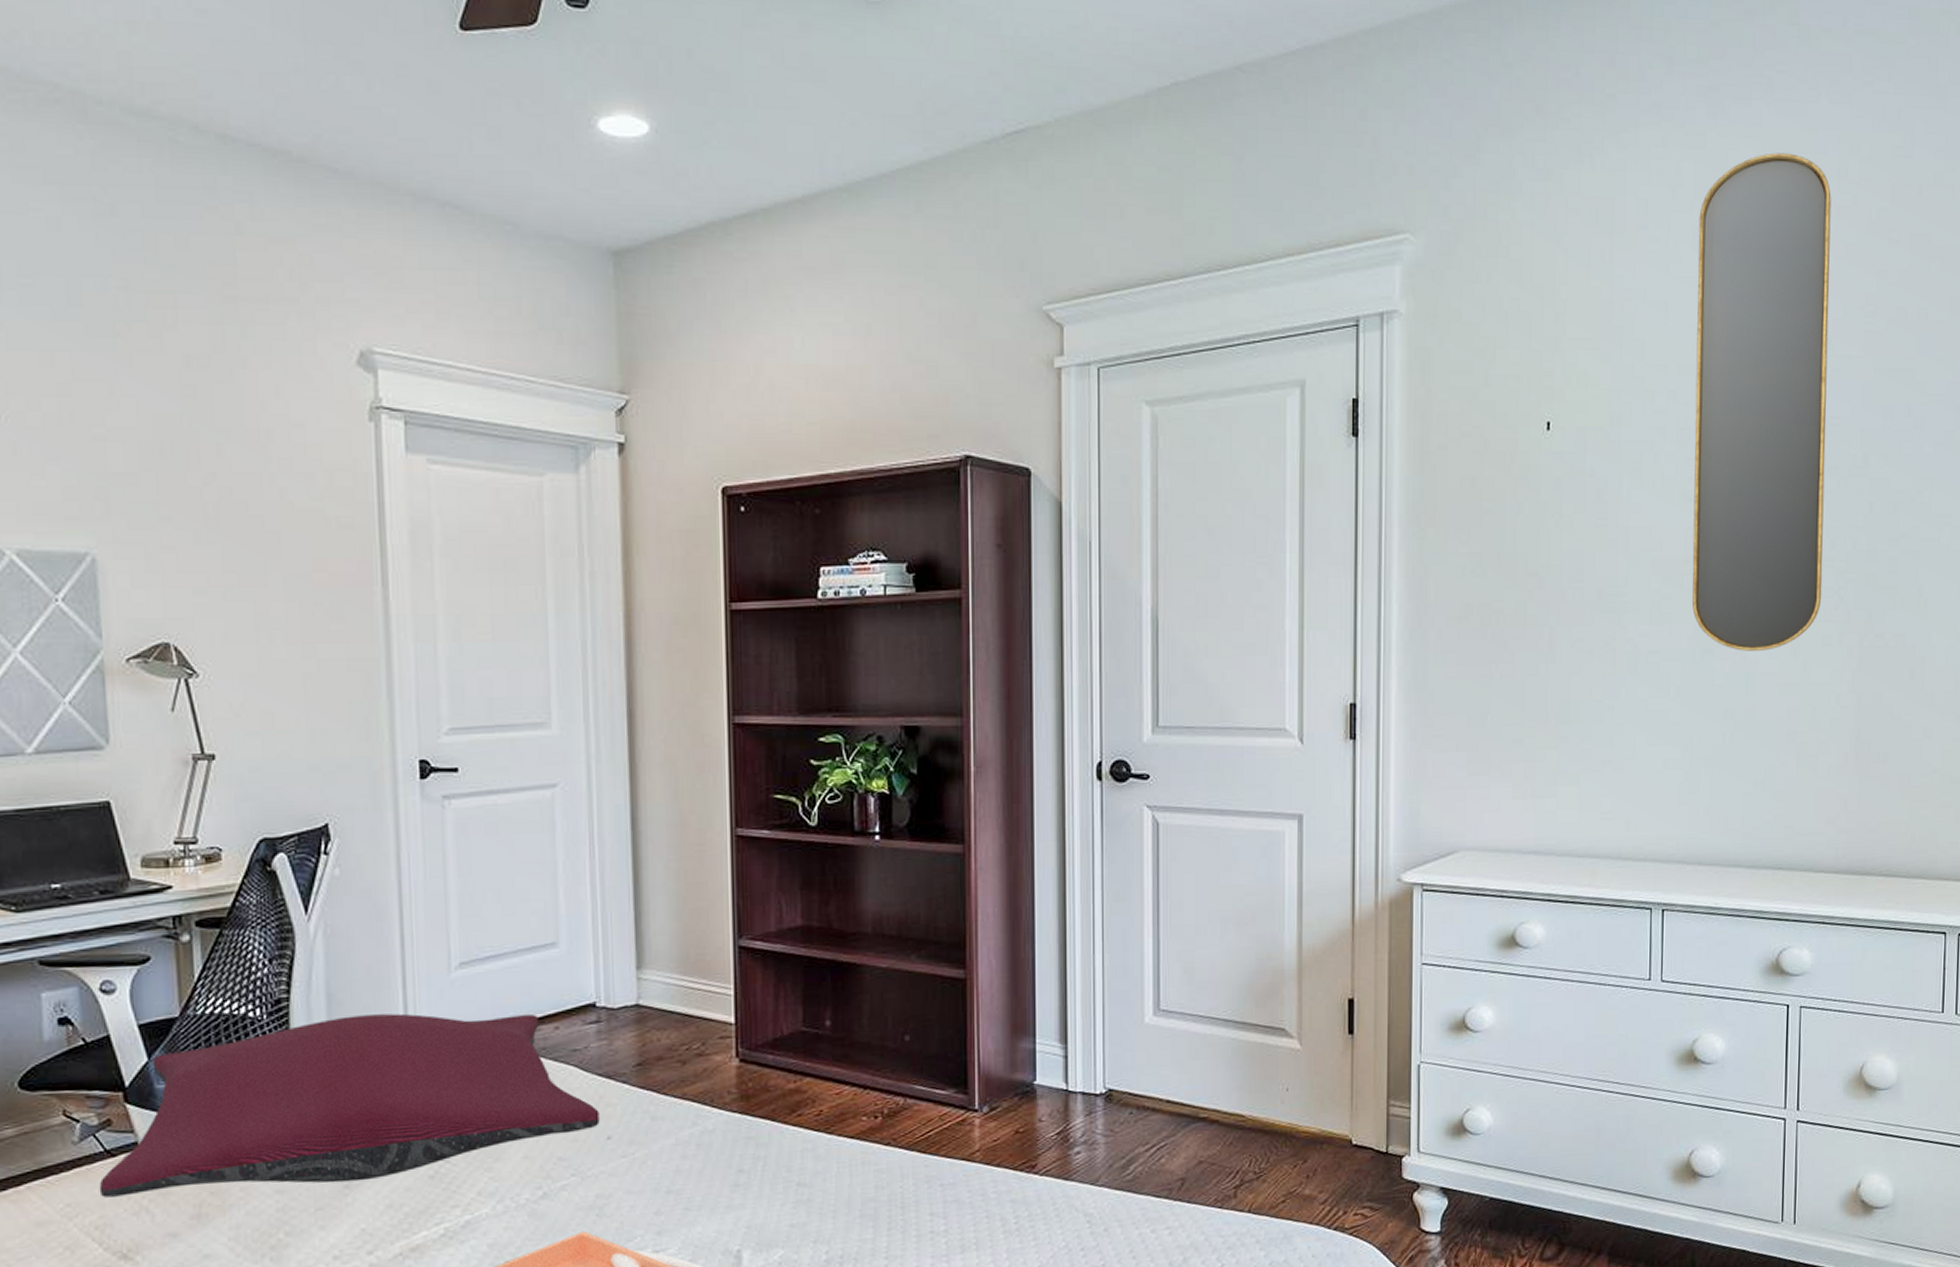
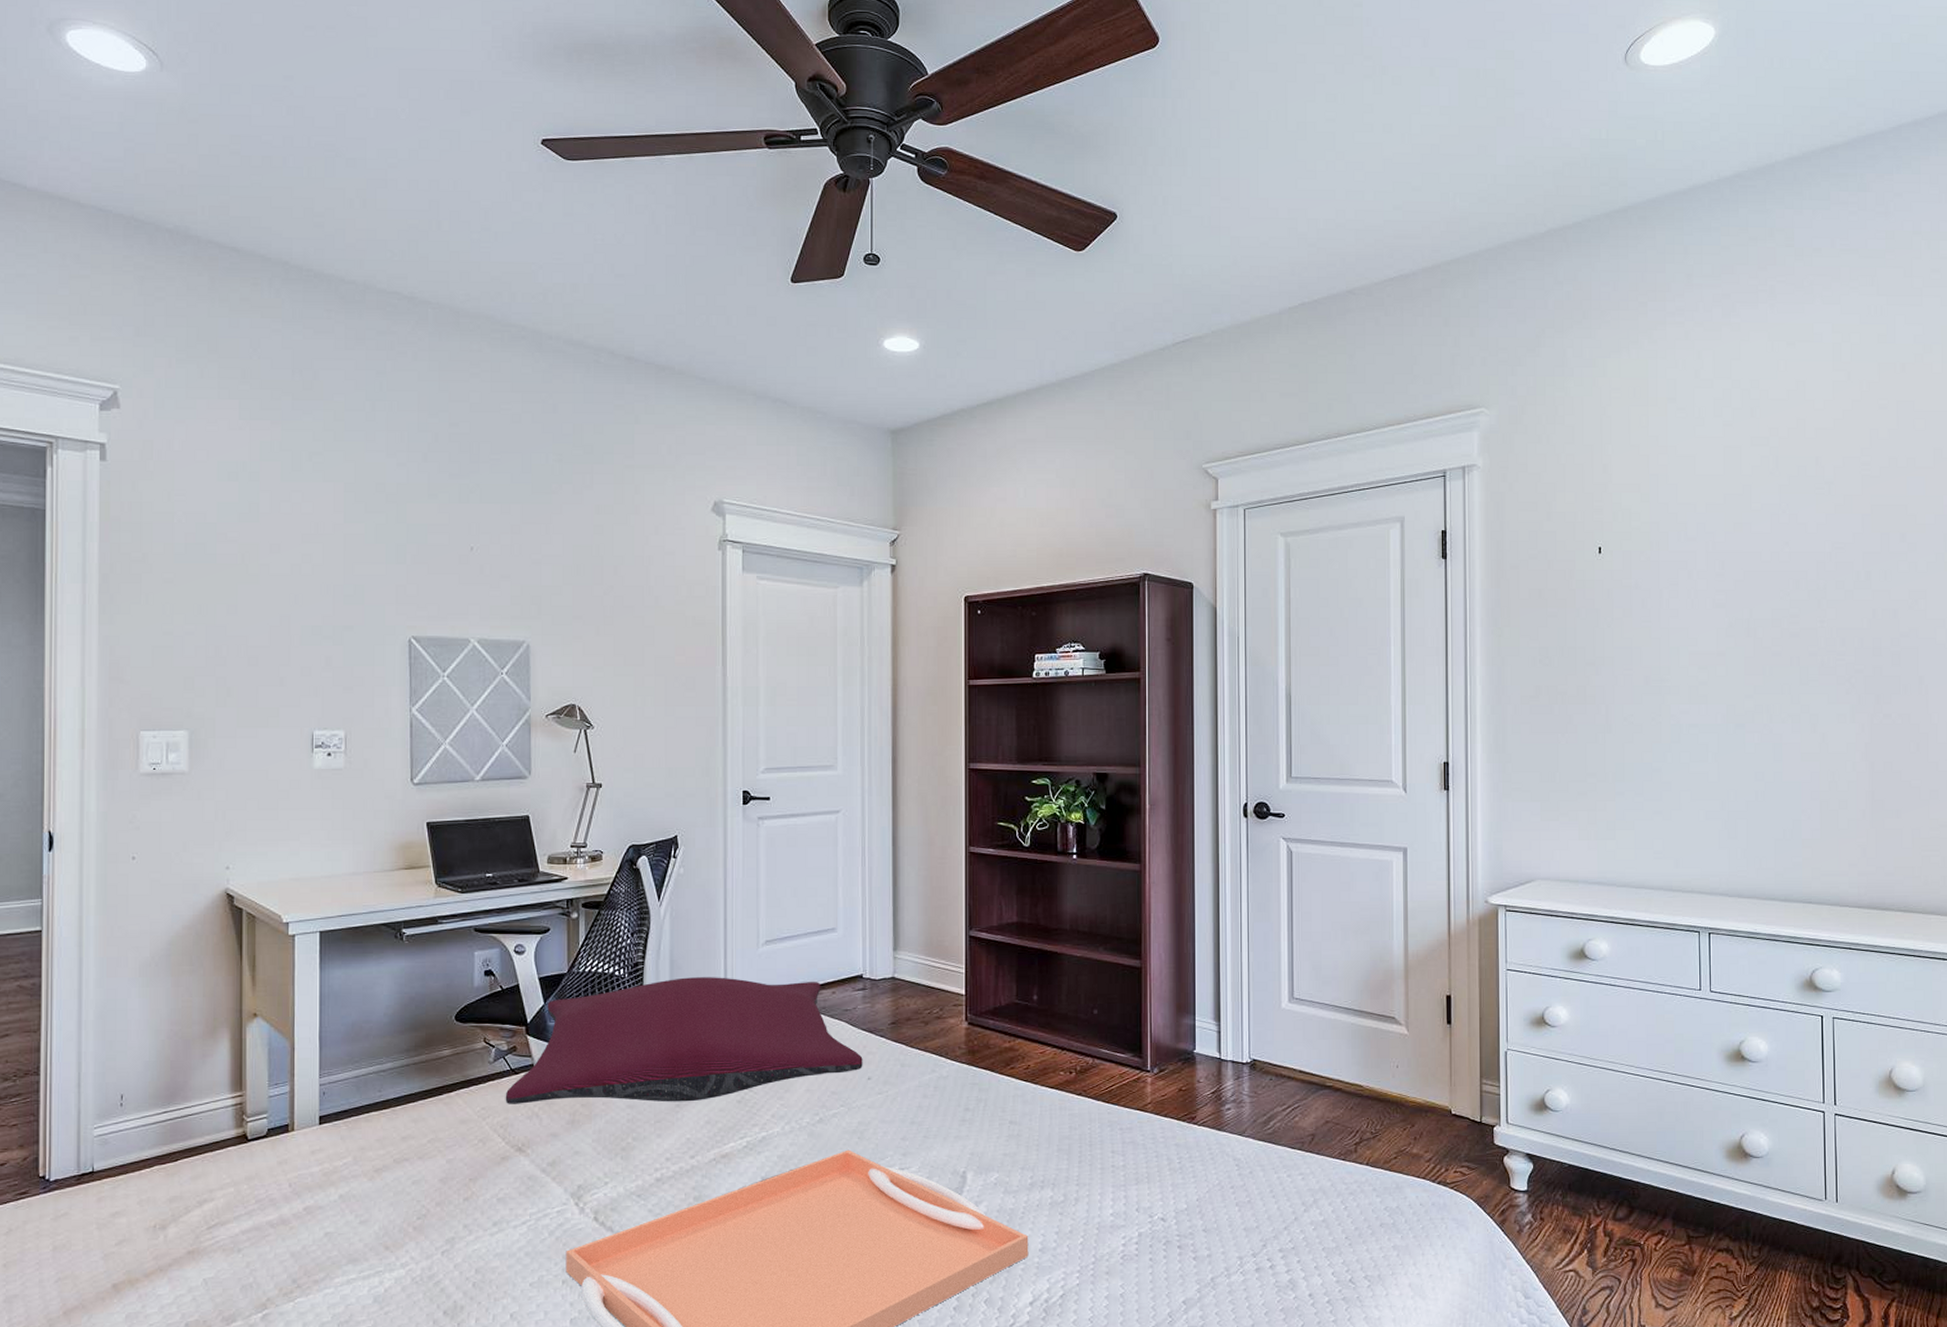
home mirror: present [1692,152,1832,651] -> none [1718,342,1835,726]

